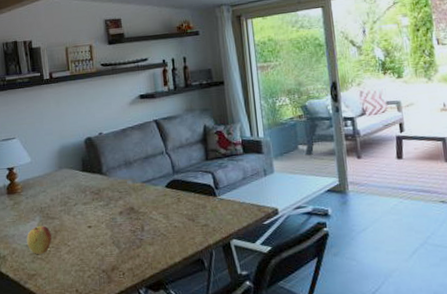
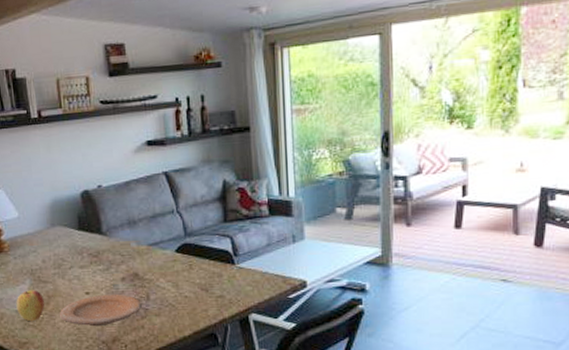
plate: none [65,226,137,257] -> present [60,294,142,327]

